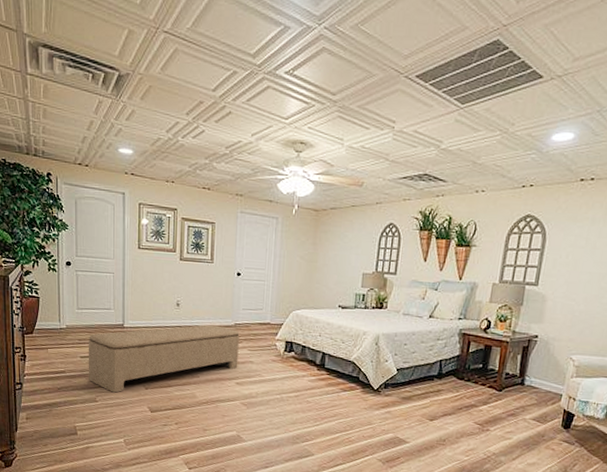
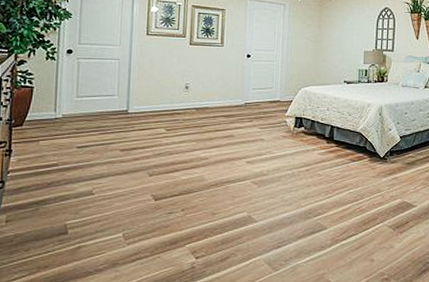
bench: present [88,324,240,393] -> none [84,105,250,183]

